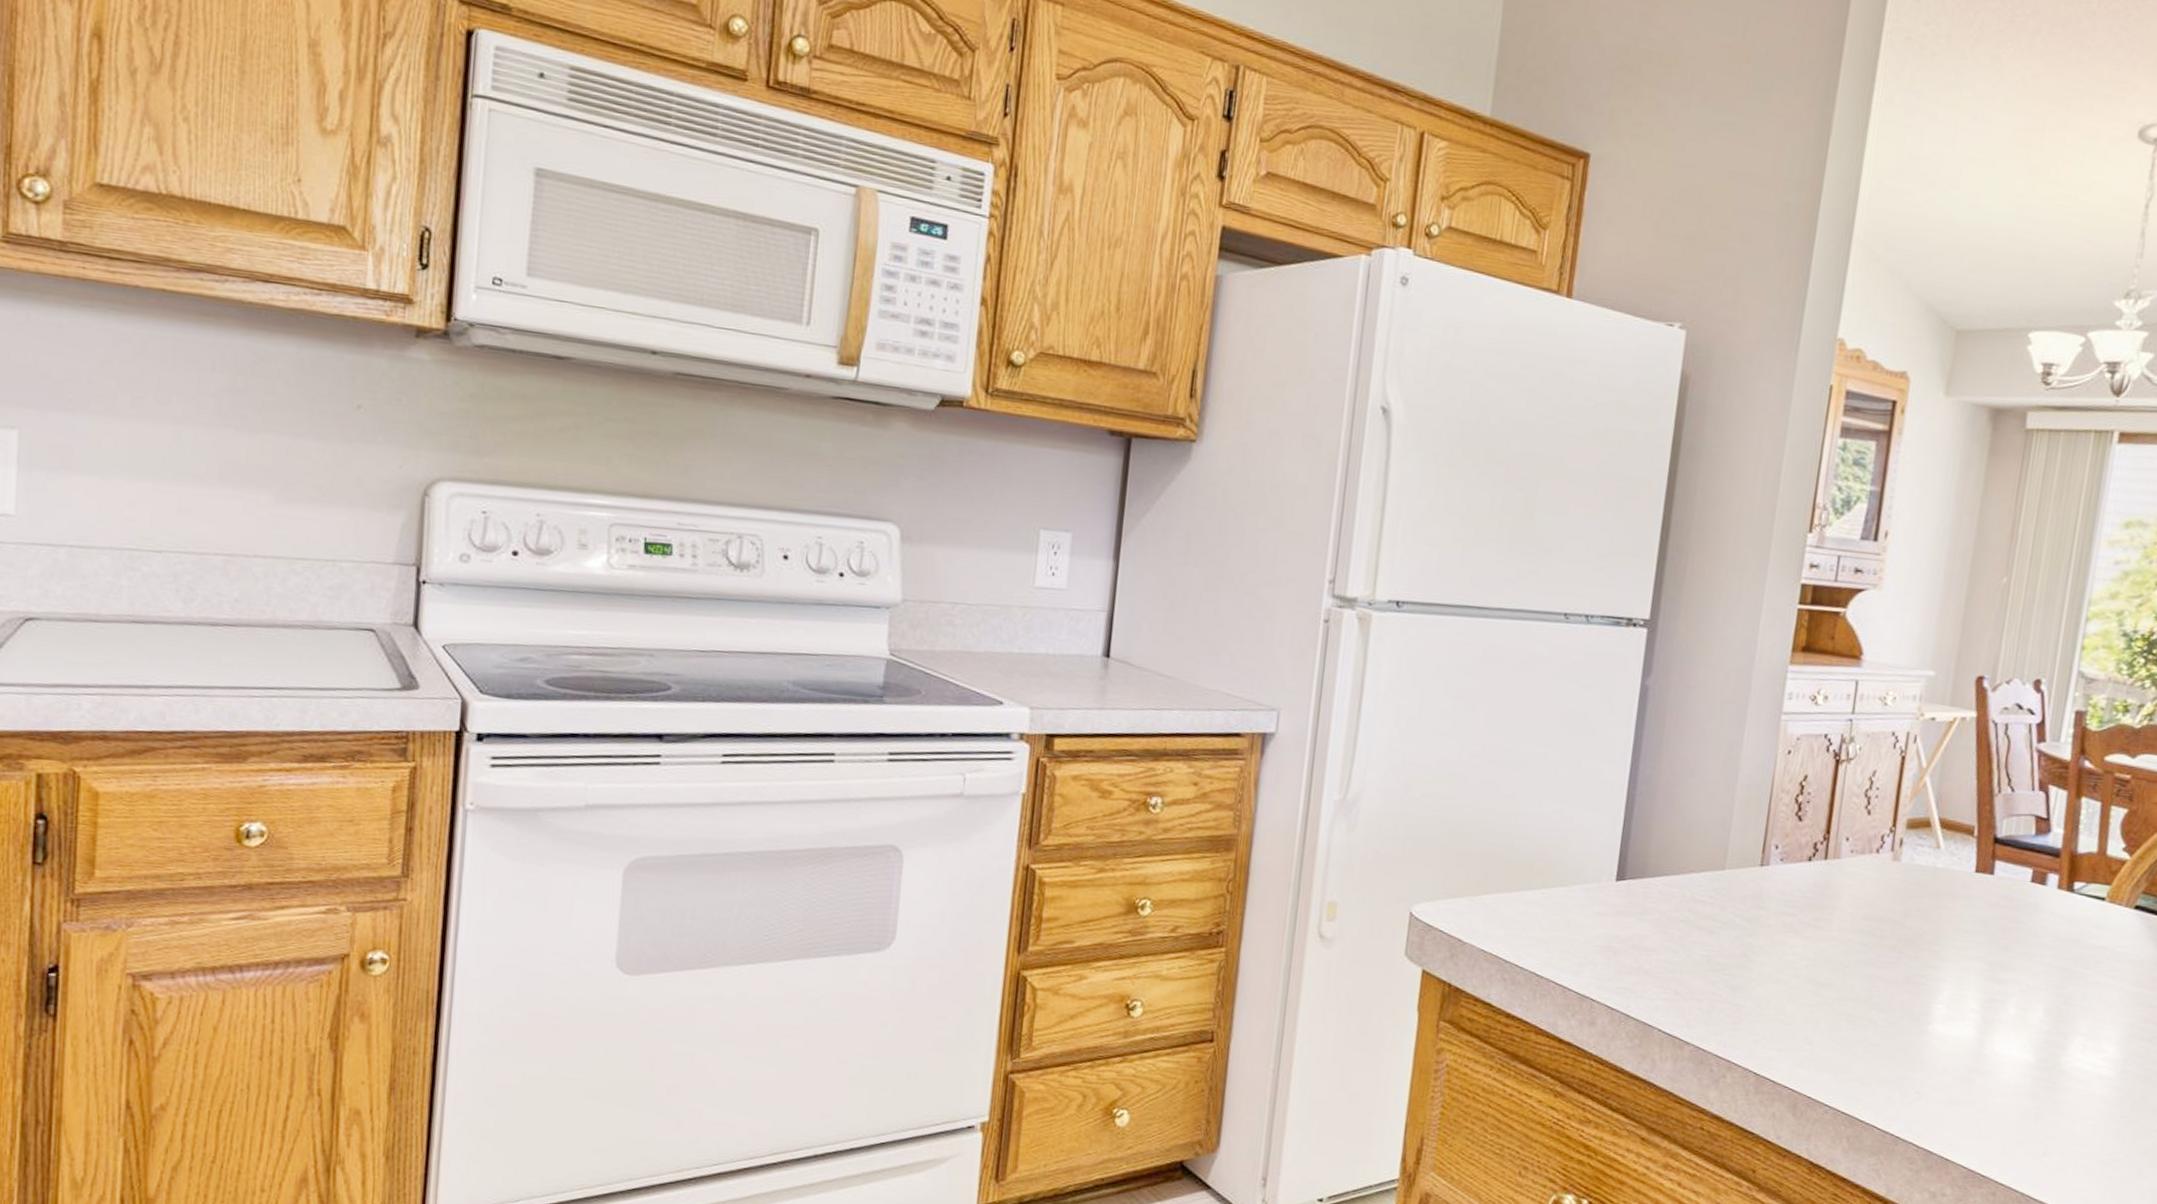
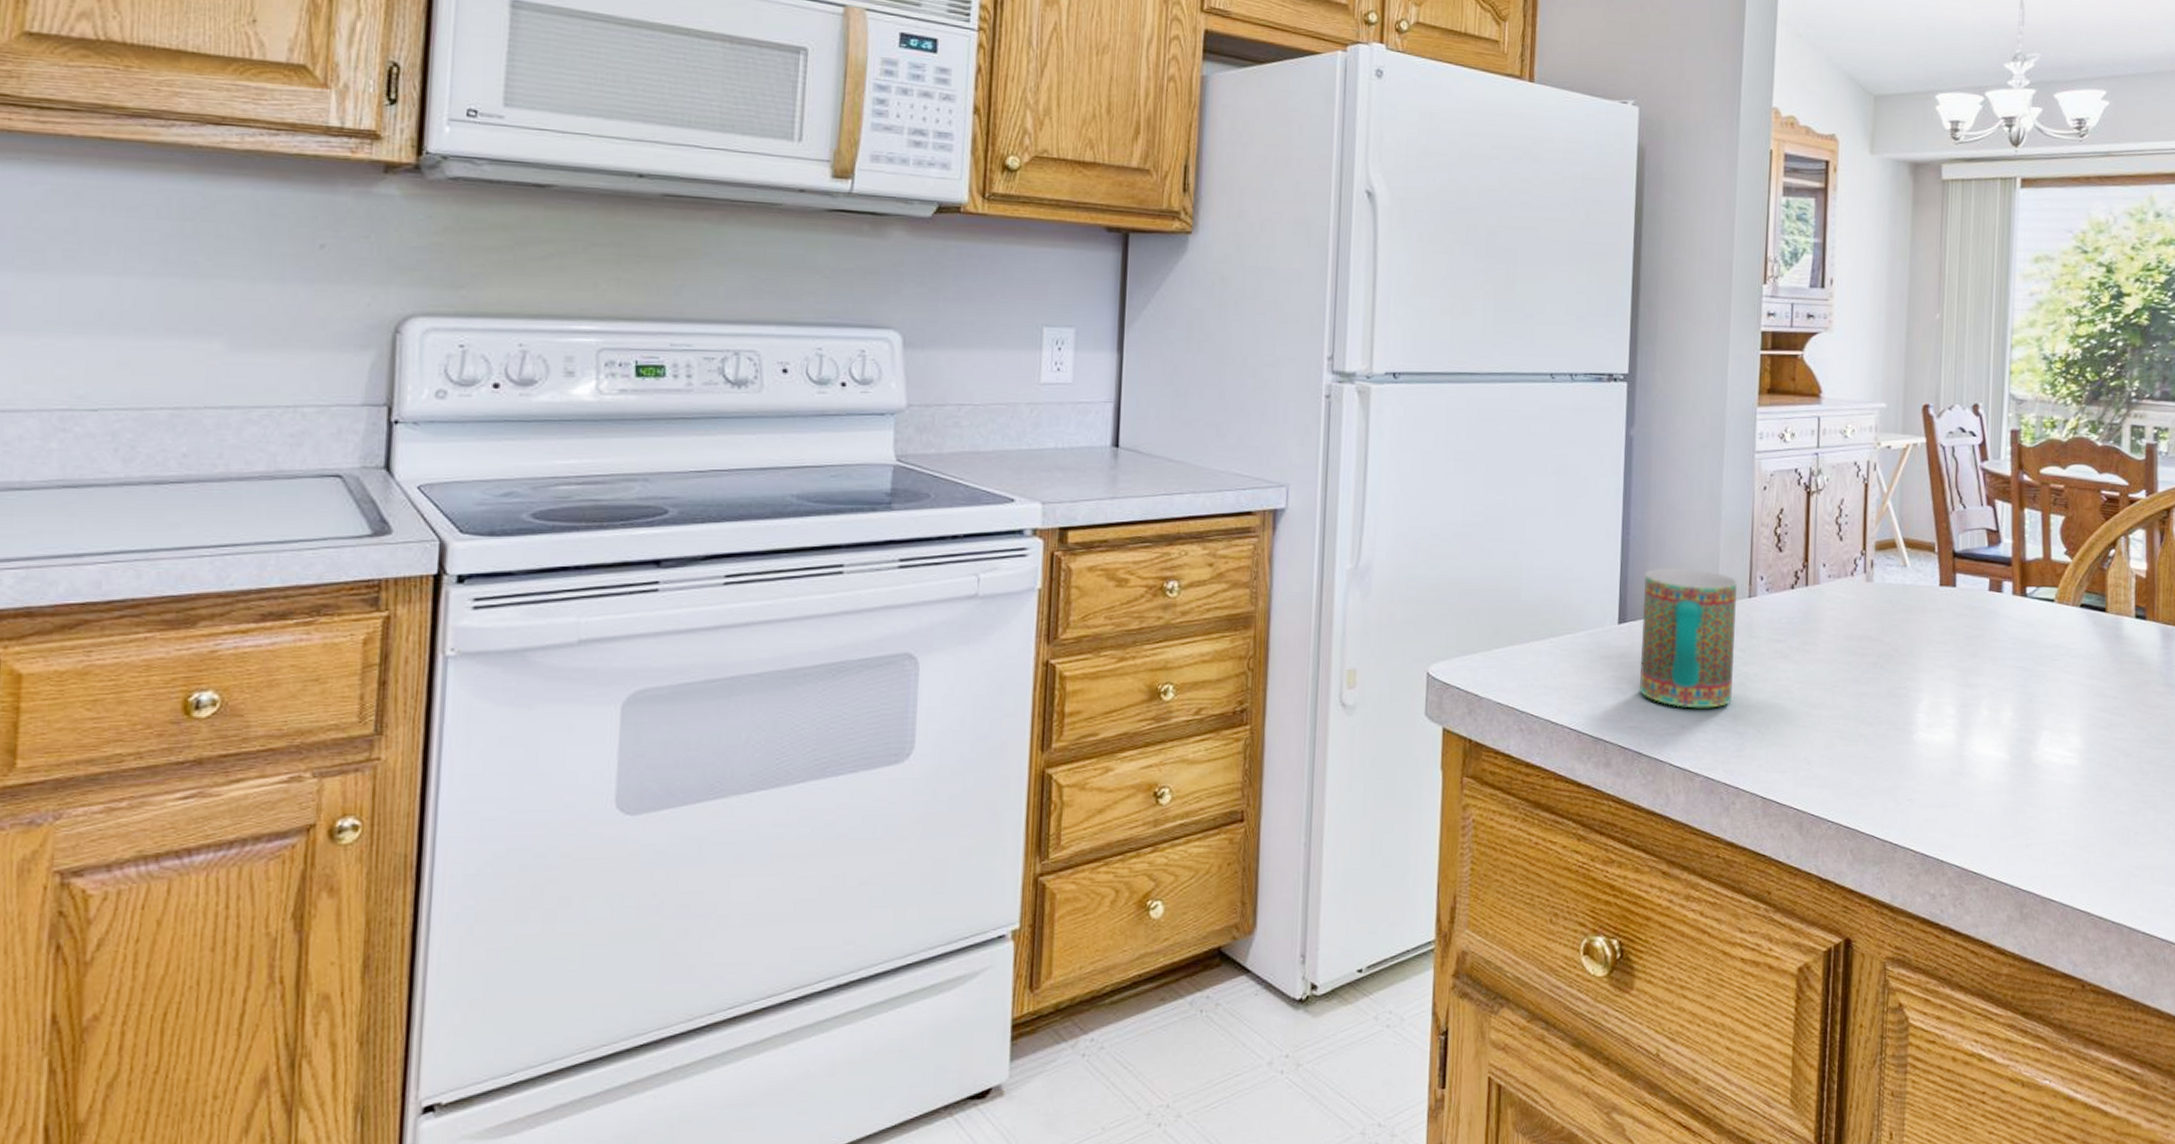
mug: none [1633,827,1749,977] -> present [1640,568,1737,708]

